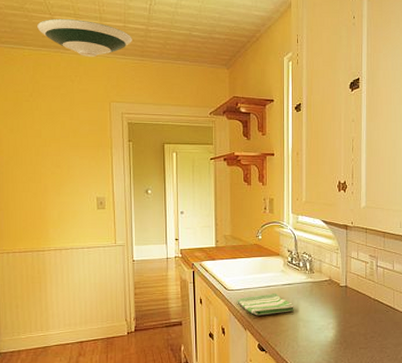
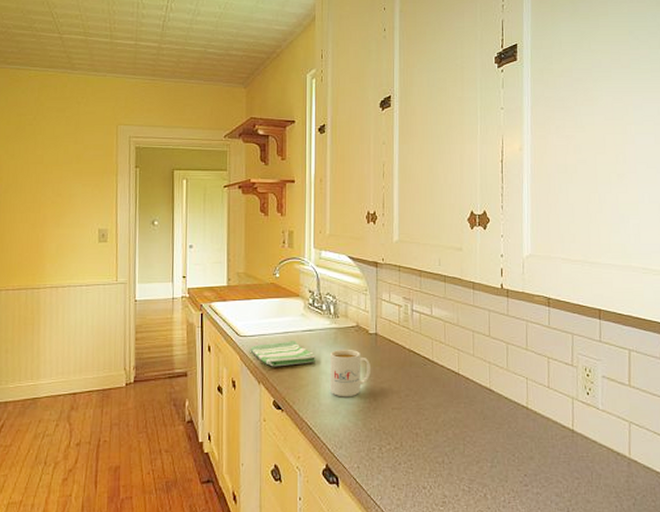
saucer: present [37,19,132,58] -> none [45,38,144,78]
mug: none [306,299,341,340] -> present [329,349,371,397]

